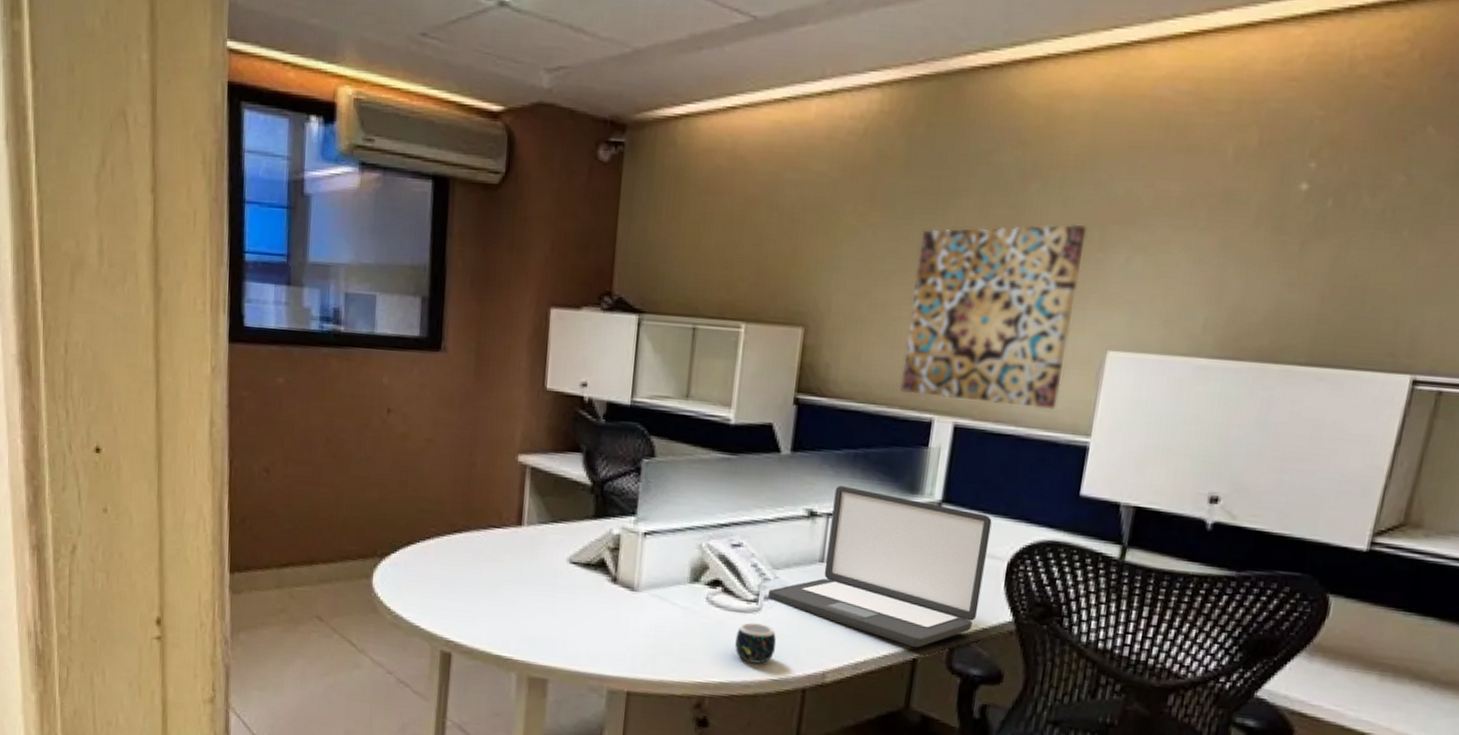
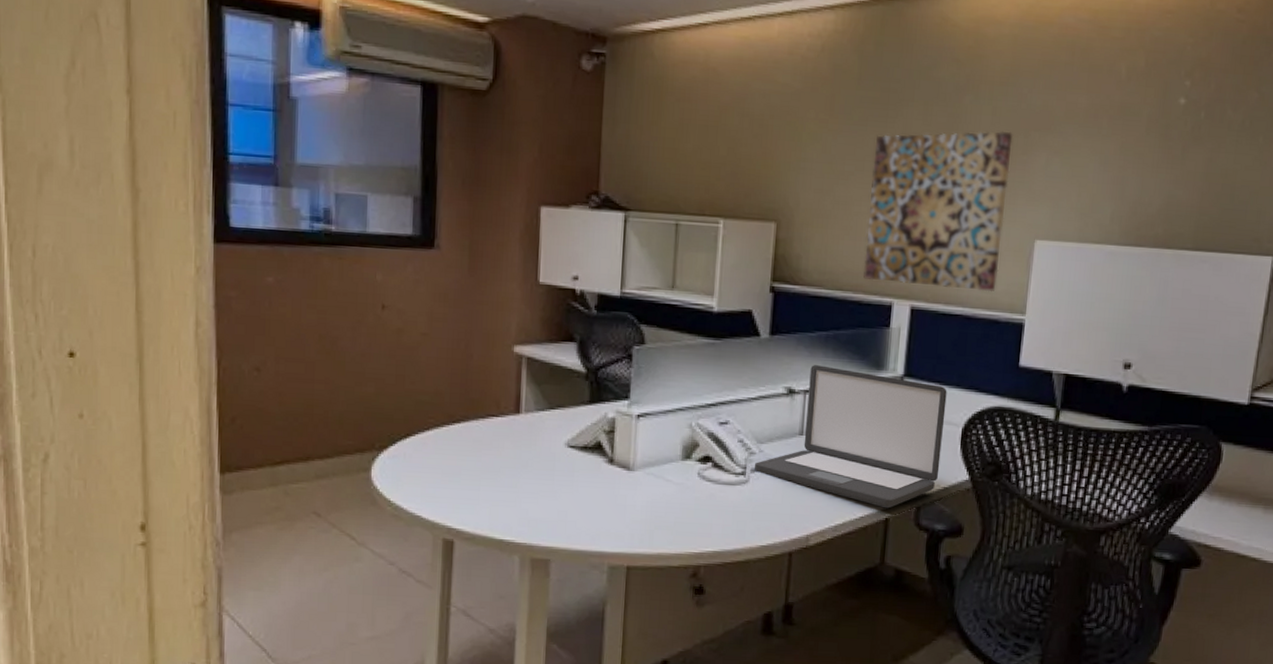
mug: present [735,622,777,664] -> none [726,494,764,532]

